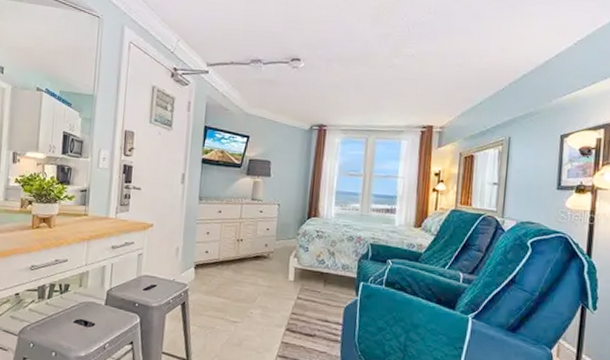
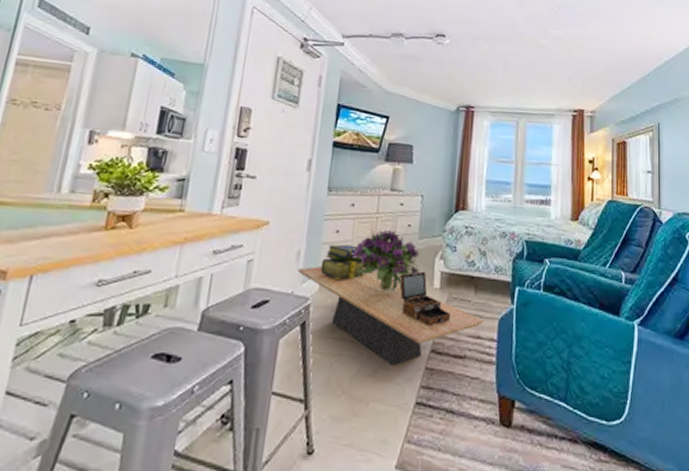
coffee table: none [177,260,332,338] -> present [298,266,484,365]
stack of books: none [195,243,231,272] -> present [320,244,365,280]
bouquet: none [220,232,276,284] -> present [351,229,419,295]
decorative box: none [260,266,302,310] -> present [399,271,450,325]

